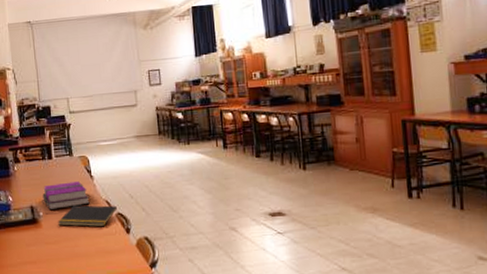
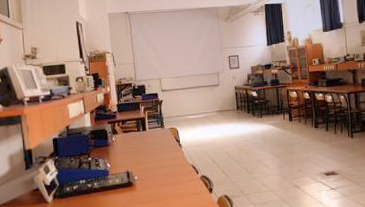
notebook: present [42,181,90,210] -> none [137,149,179,174]
notepad: present [58,205,117,227] -> none [151,169,202,188]

